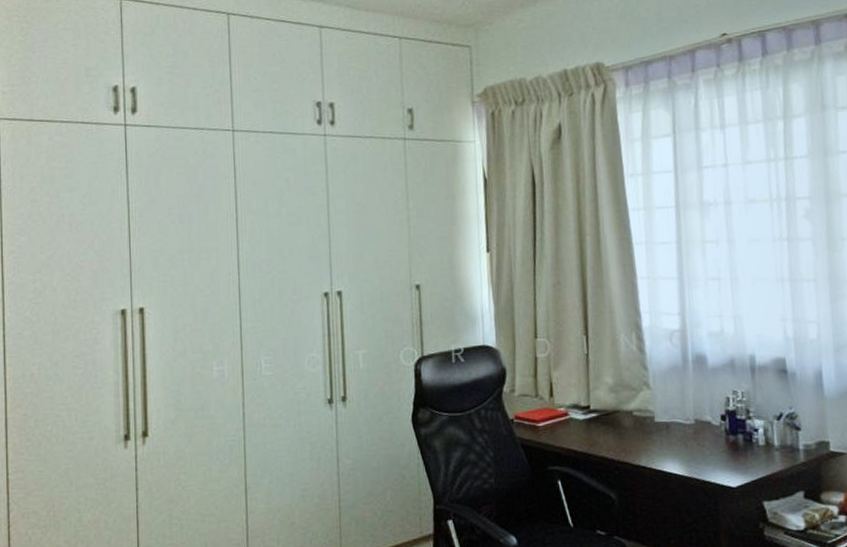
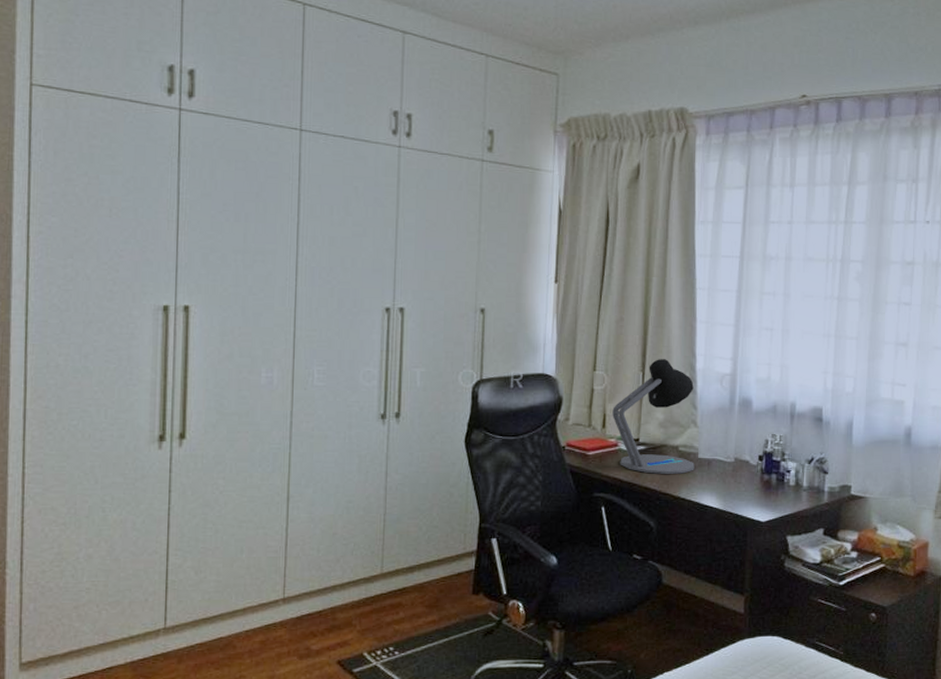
desk lamp: none [559,320,652,443] -> present [612,359,695,475]

